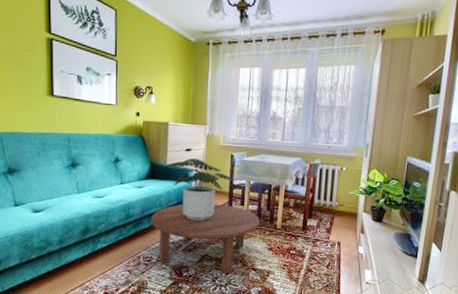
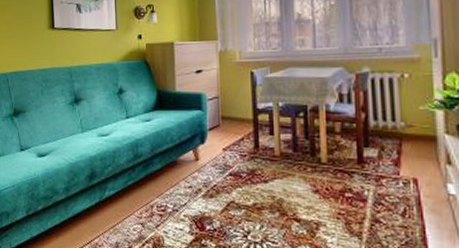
coffee table: present [151,204,260,274] -> none [163,135,297,227]
potted plant: present [166,157,235,221] -> none [175,80,259,157]

